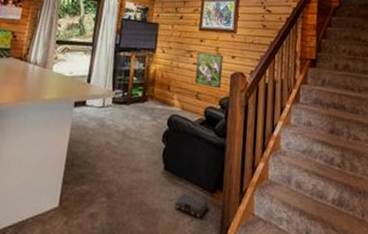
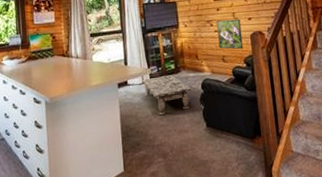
coffee table: none [102,102,156,148] -> present [142,75,192,116]
bag: present [174,193,209,218] -> none [221,143,252,162]

